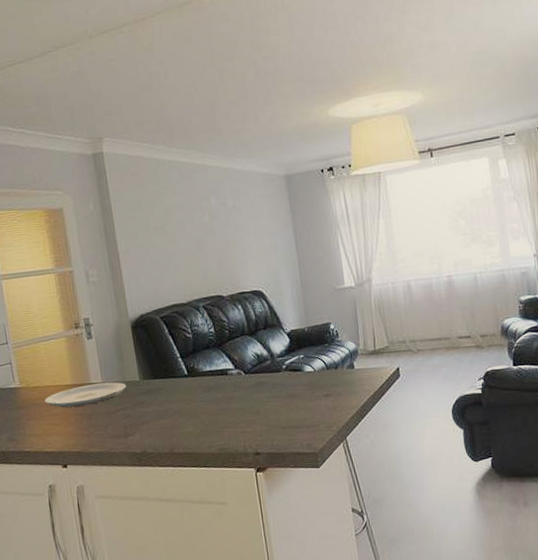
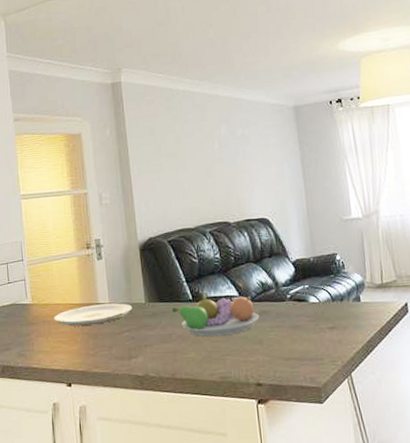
fruit bowl: none [166,368,256,411] -> present [171,294,260,337]

